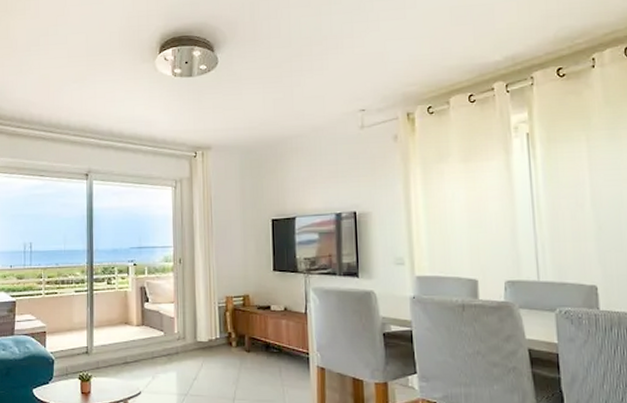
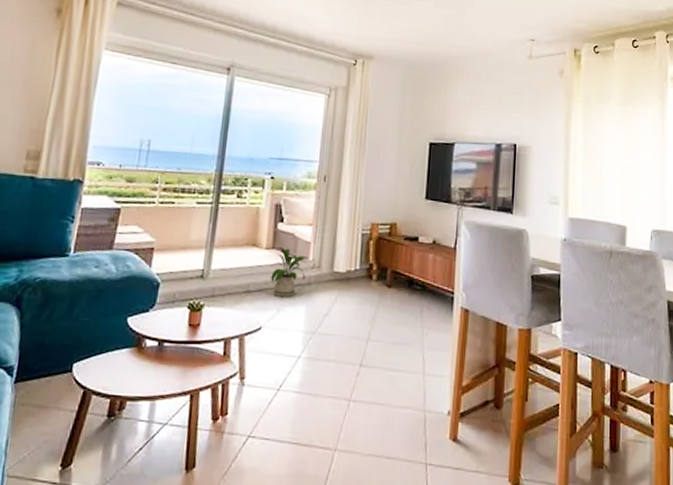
house plant: none [142,324,174,367] -> present [271,247,309,298]

